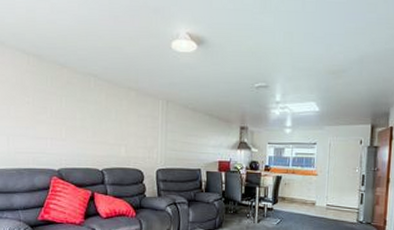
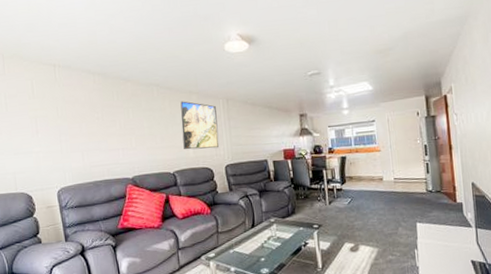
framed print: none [116,96,154,151] -> present [180,101,219,150]

